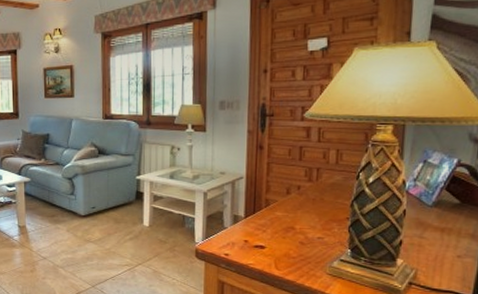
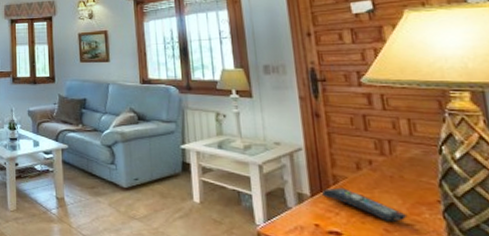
remote control: none [255,209,321,236] -> present [322,187,408,222]

